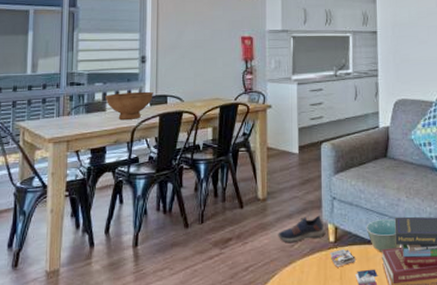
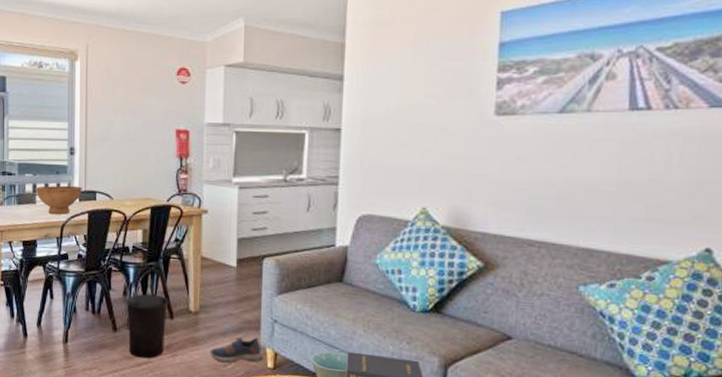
waste bin: none [198,188,239,251] -> present [126,294,169,359]

